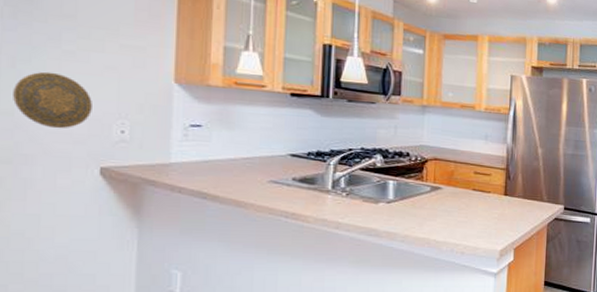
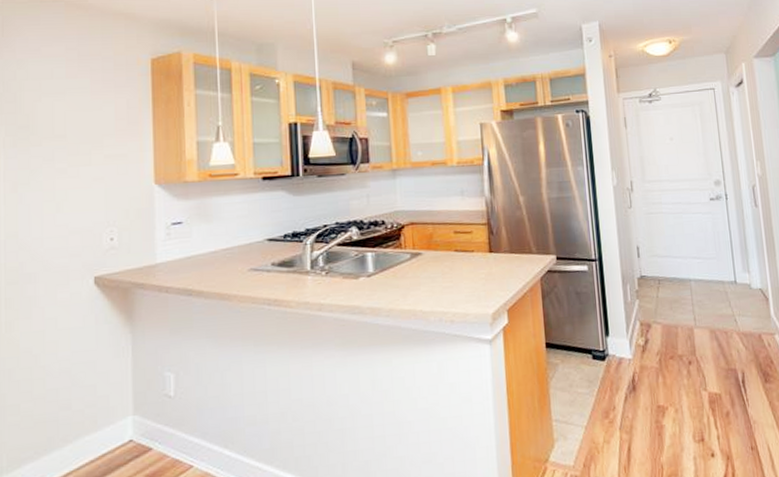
decorative plate: present [13,71,92,129] -> none [16,191,84,245]

